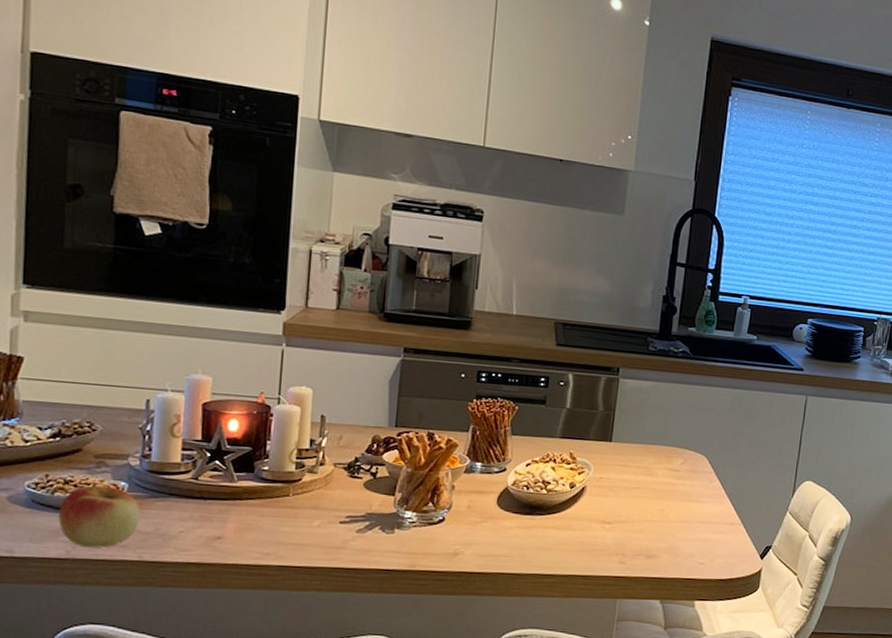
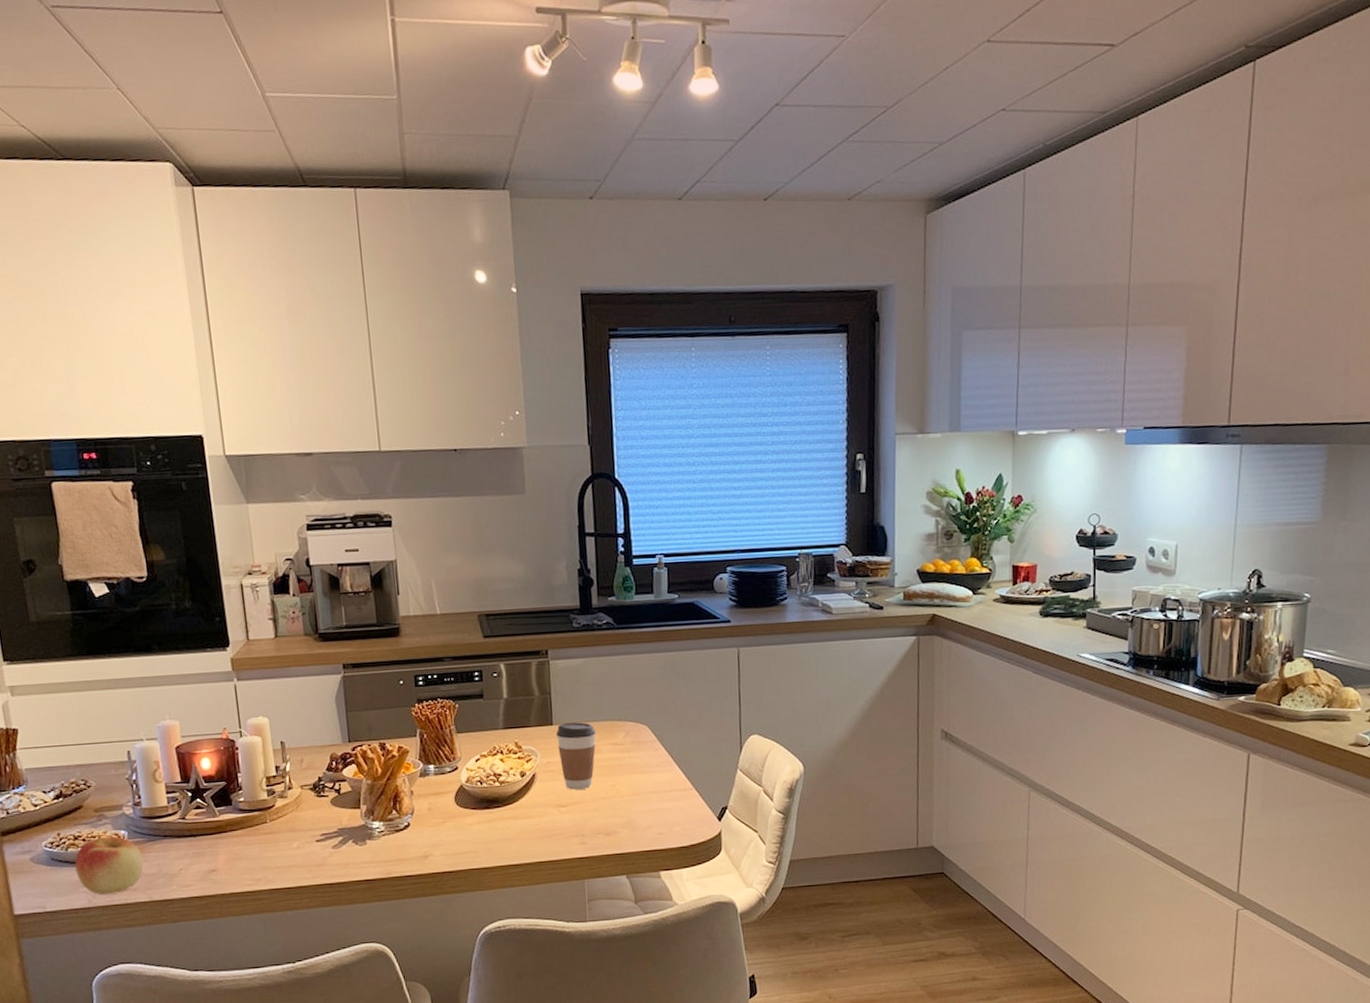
coffee cup: none [612,441,654,509] -> present [555,722,596,790]

